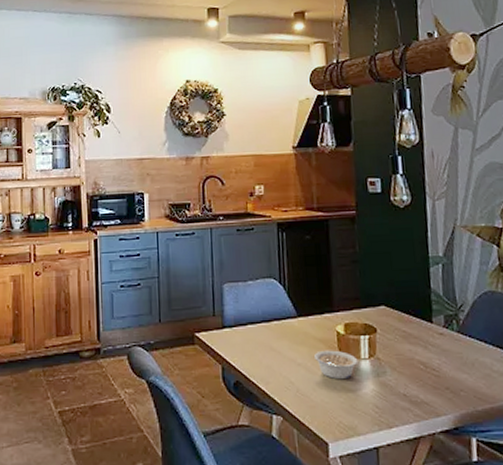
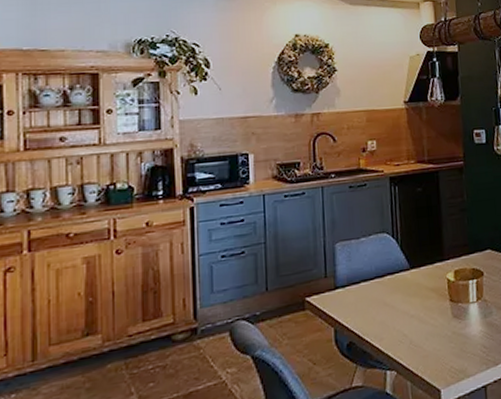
legume: present [314,350,358,380] -> none [427,297,467,326]

